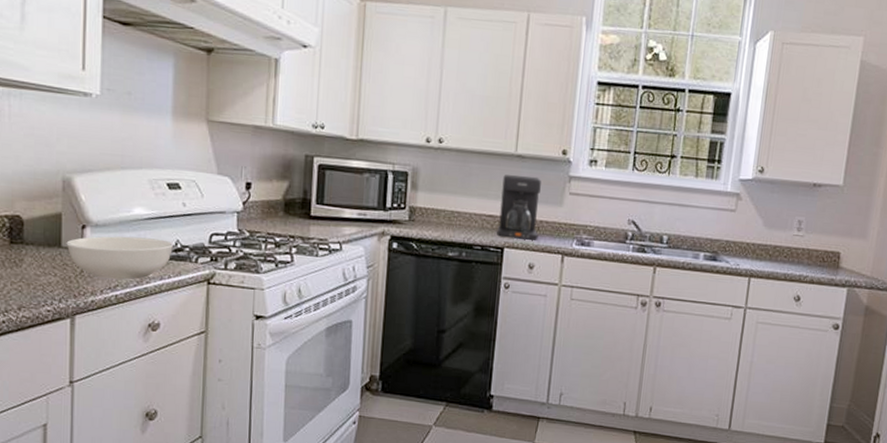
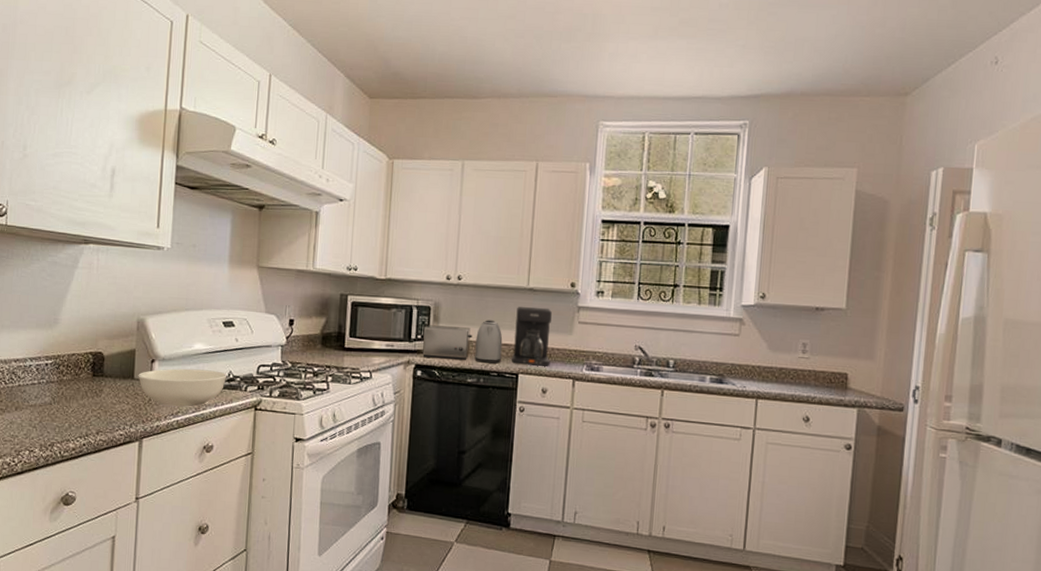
toaster: none [398,192,455,233] -> present [422,325,473,361]
kettle: none [456,188,488,237] -> present [474,320,503,364]

